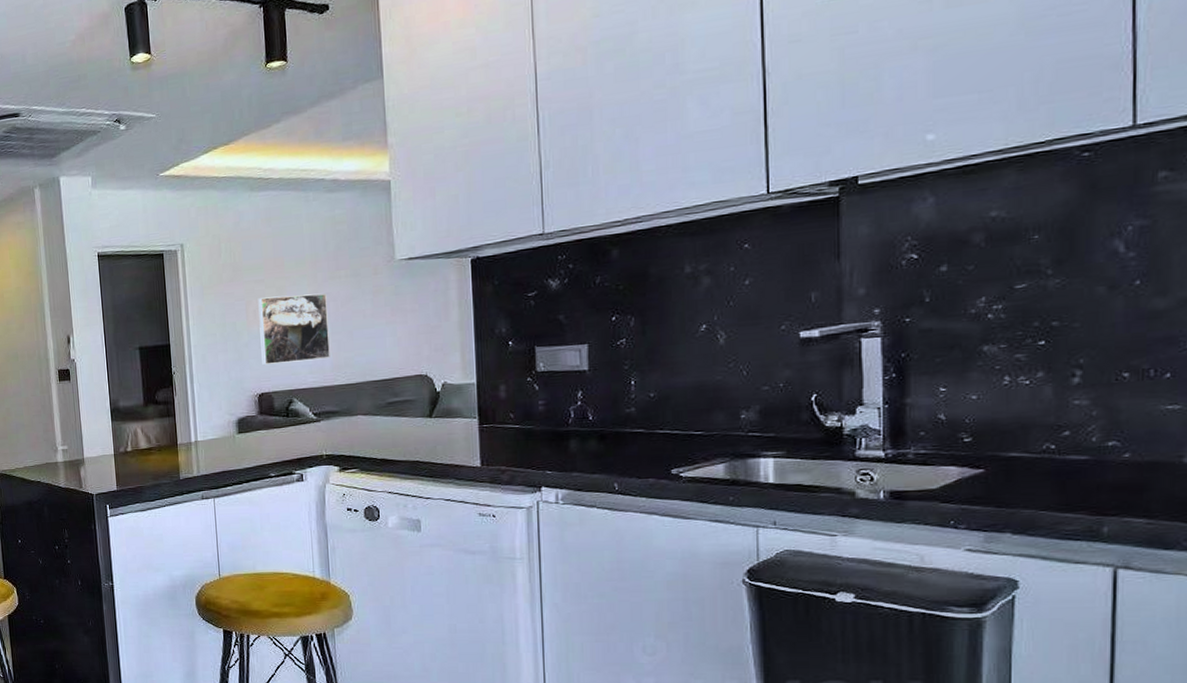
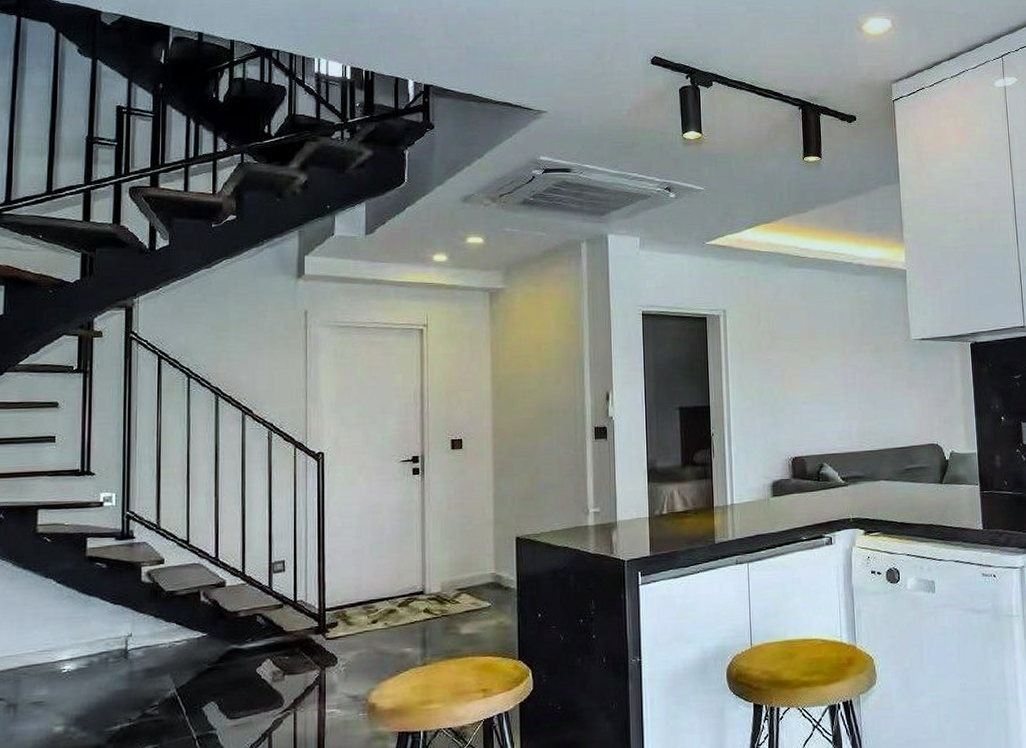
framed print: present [258,293,330,365] -> none [793,365,856,429]

